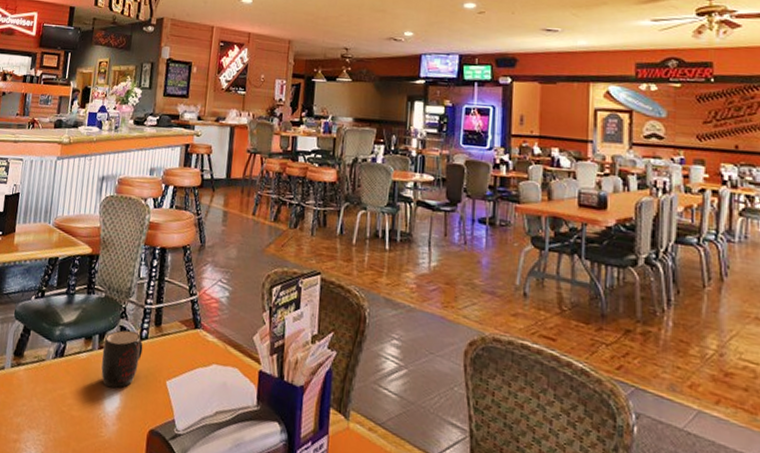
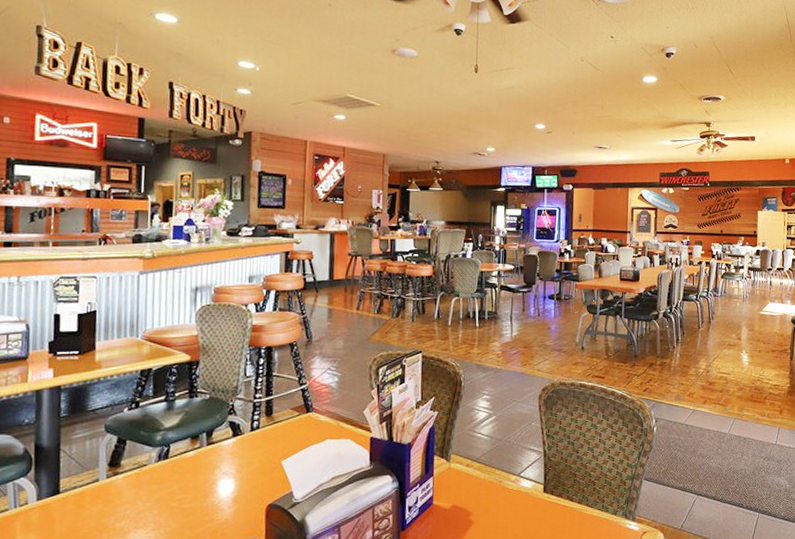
mug: present [101,330,143,389] -> none [211,424,255,477]

